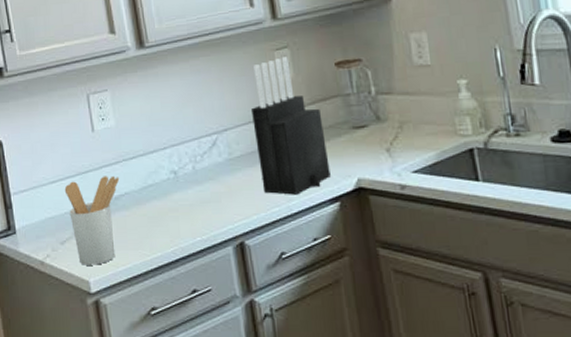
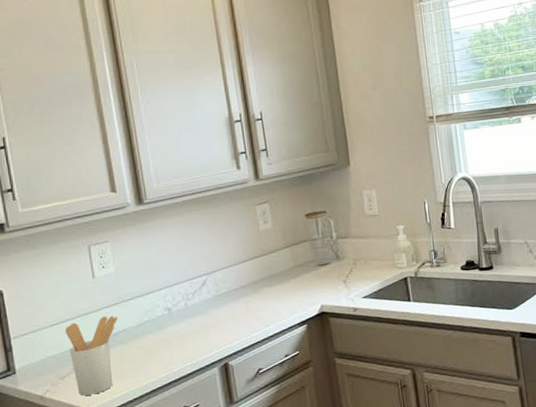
knife block: present [250,57,331,195] -> none [235,210,300,322]

